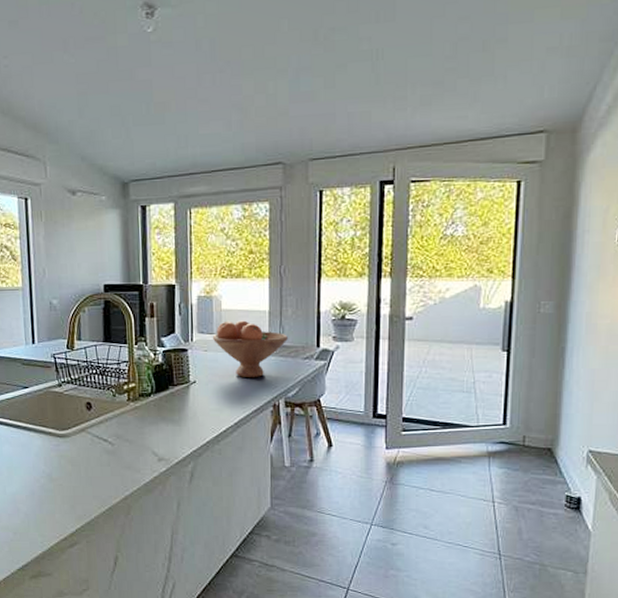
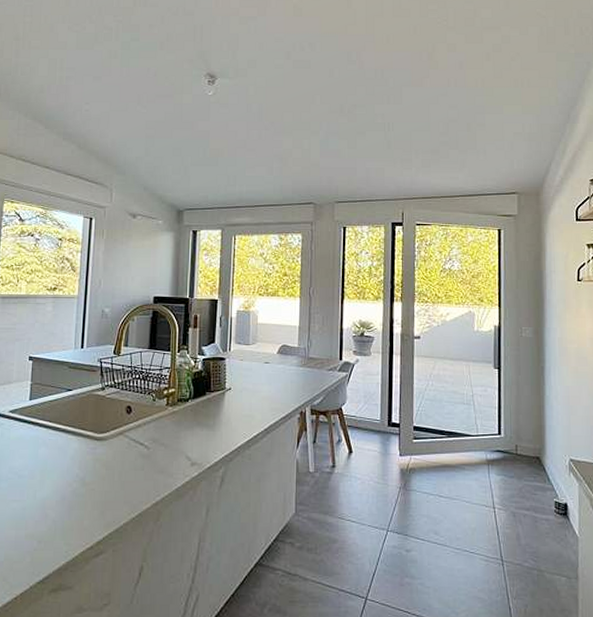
fruit bowl: present [212,320,288,377] -> none [248,333,315,386]

